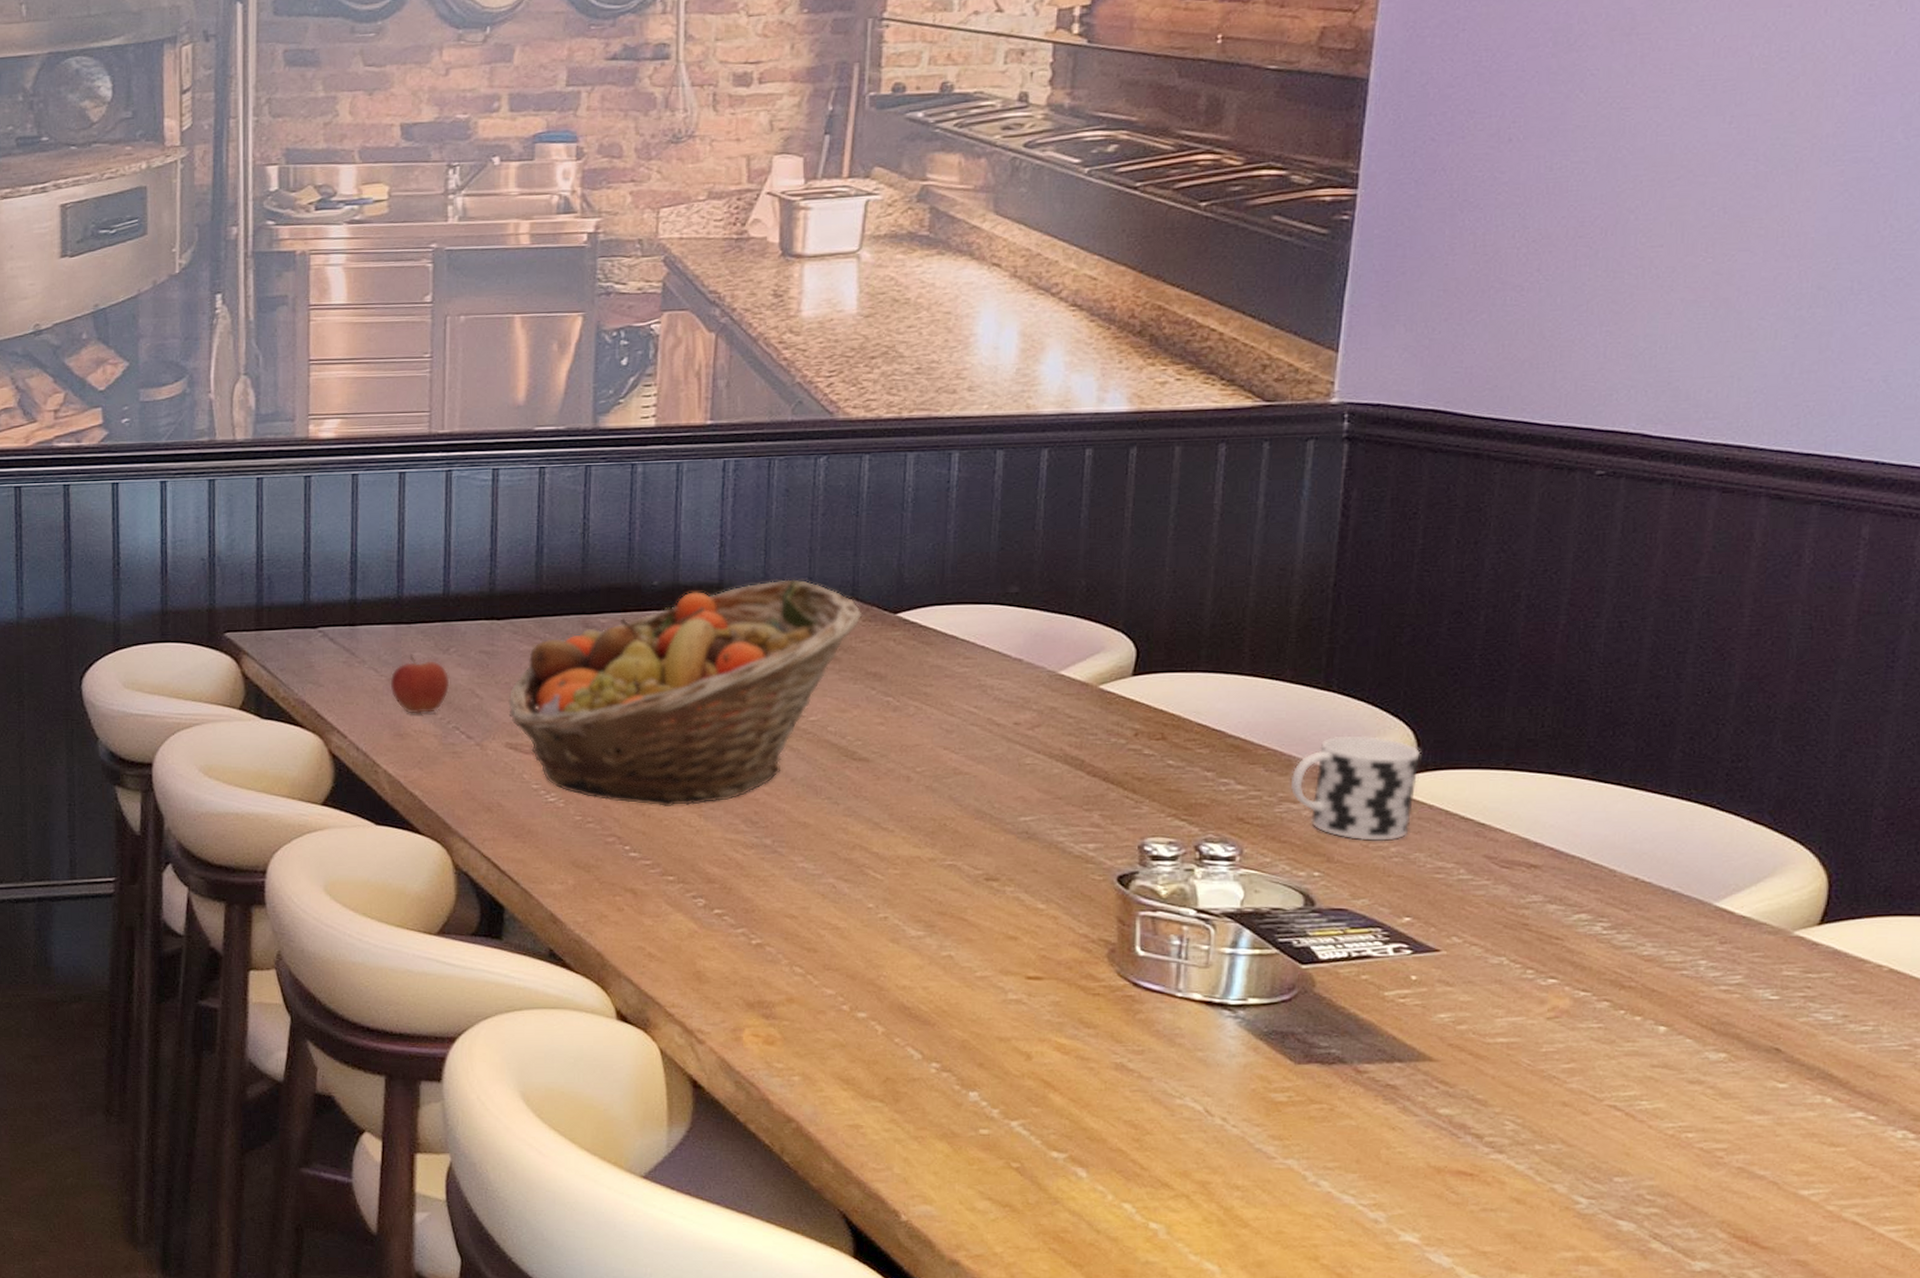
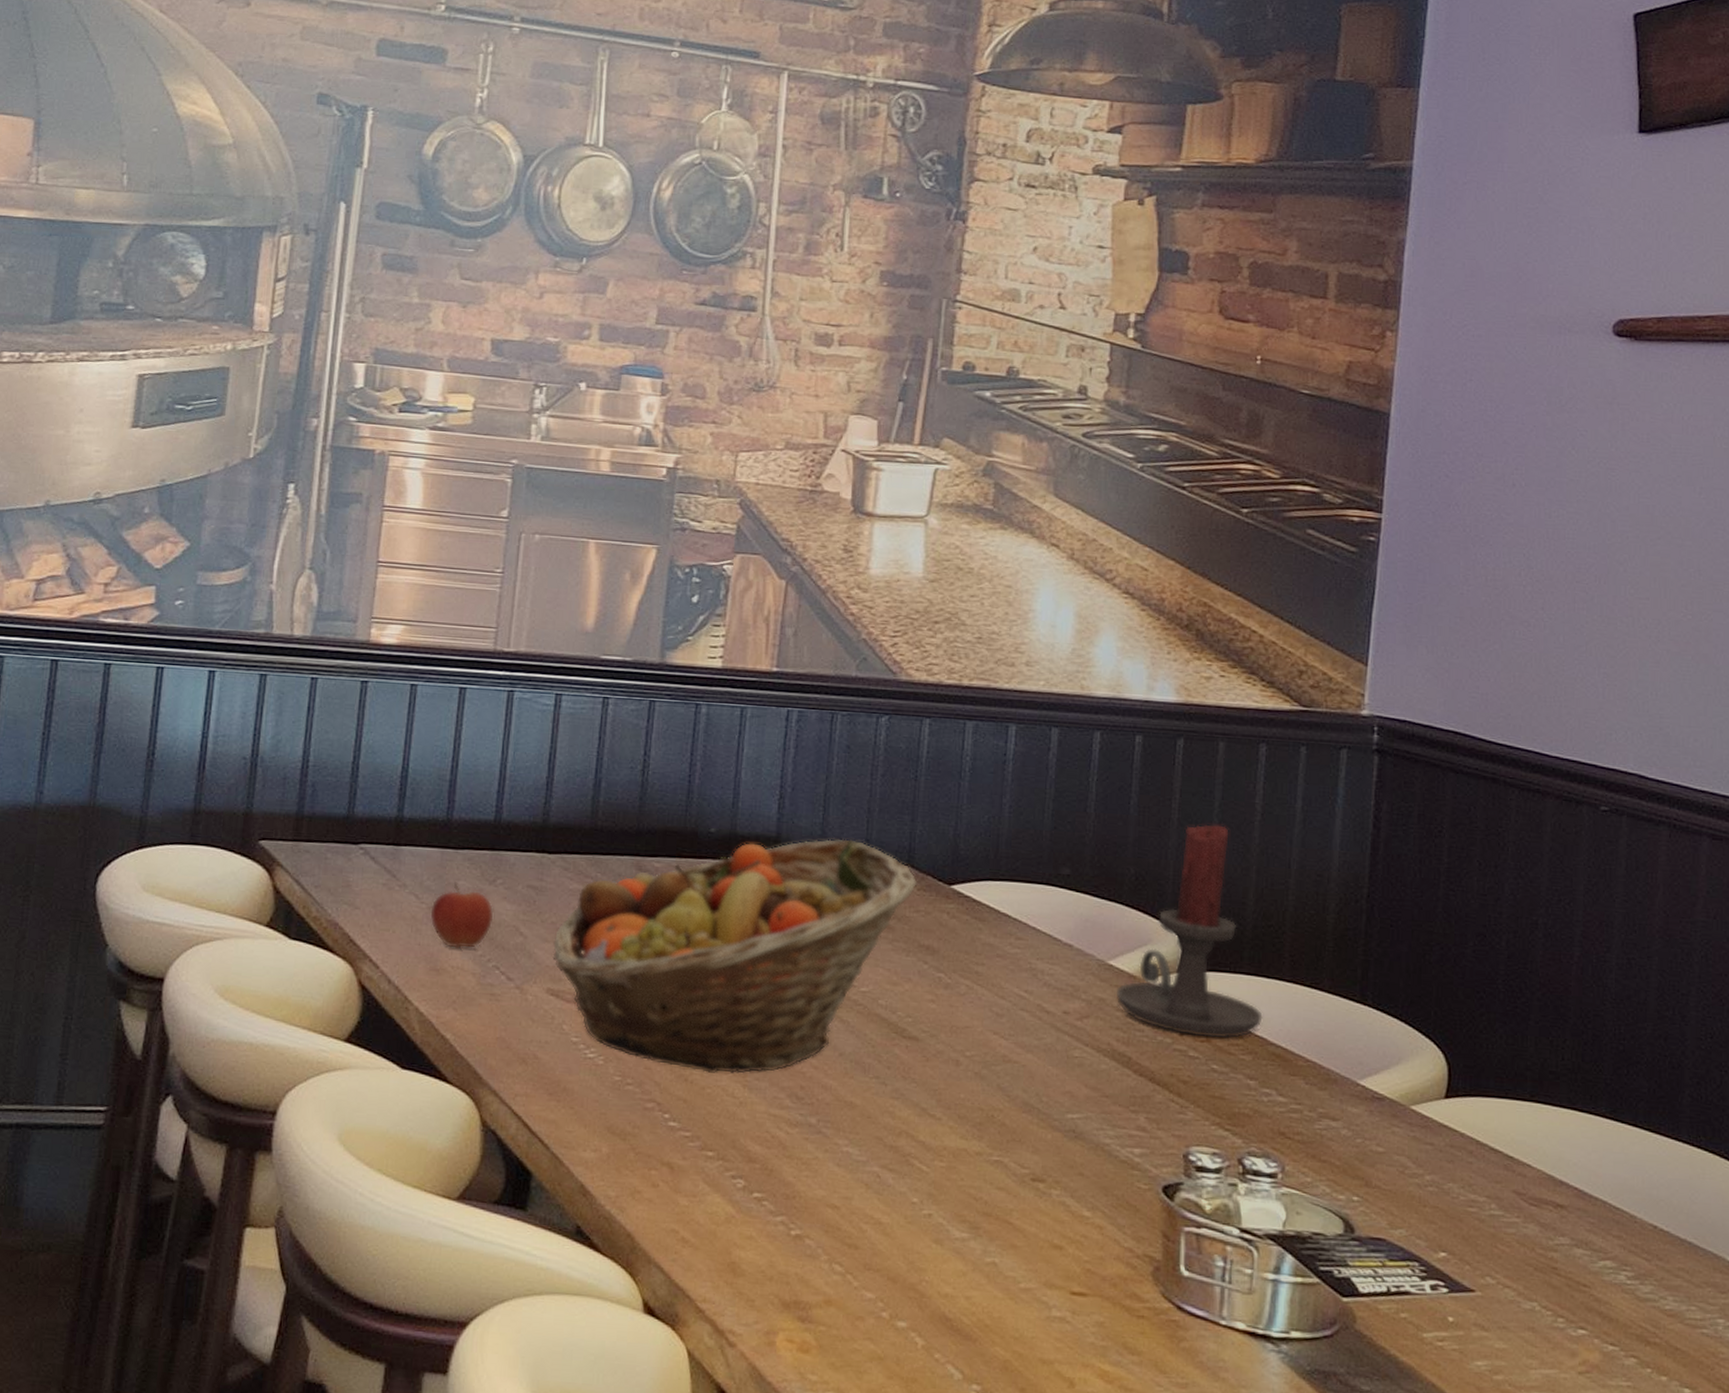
candle holder: none [1067,529,1221,735] -> present [1115,824,1263,1039]
cup: present [1290,735,1420,841] -> none [1329,1052,1451,1168]

